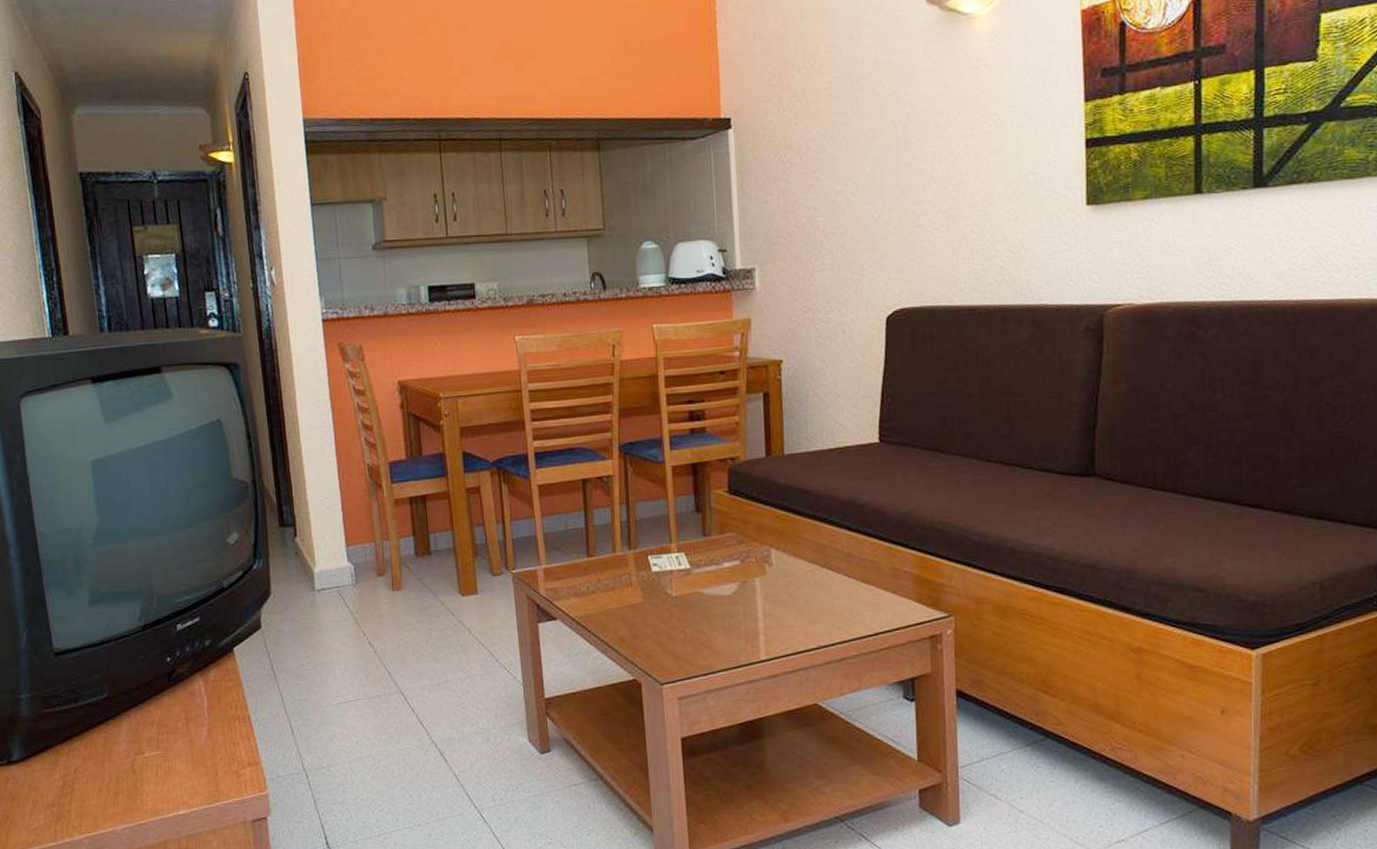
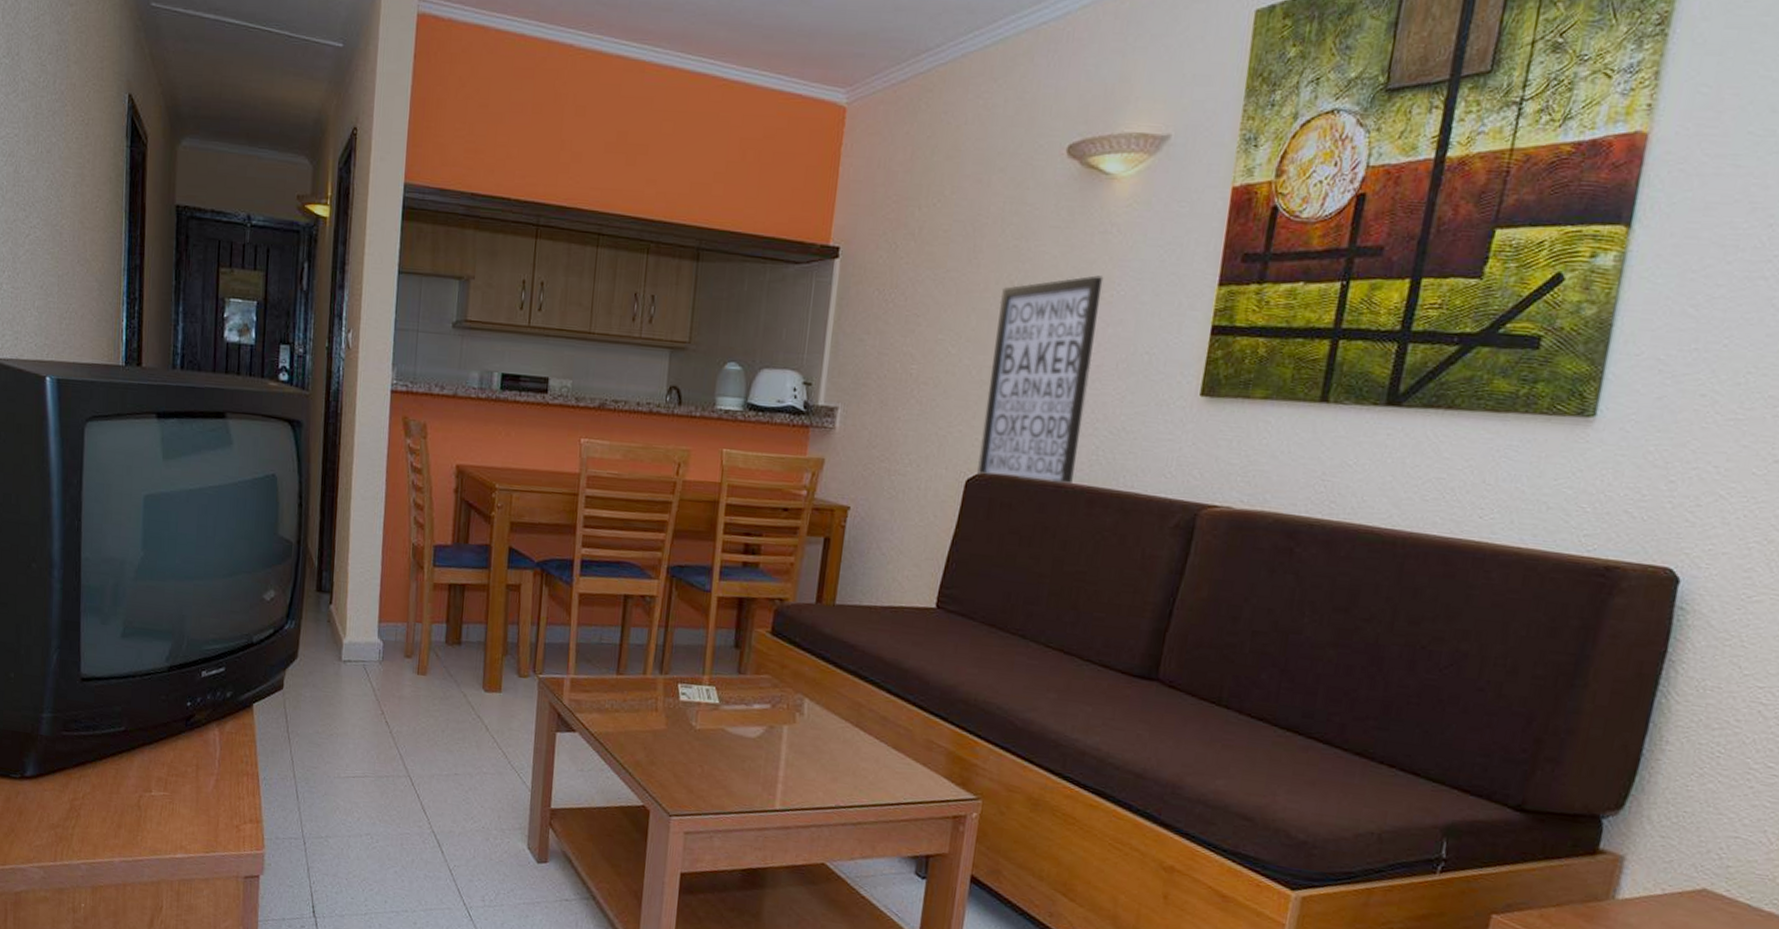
wall art: none [888,108,984,313] -> present [977,275,1104,485]

